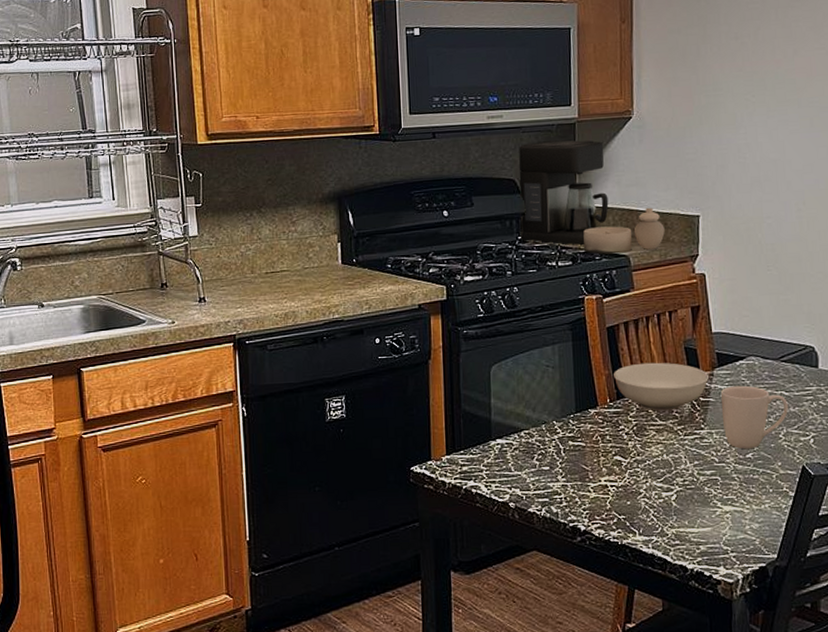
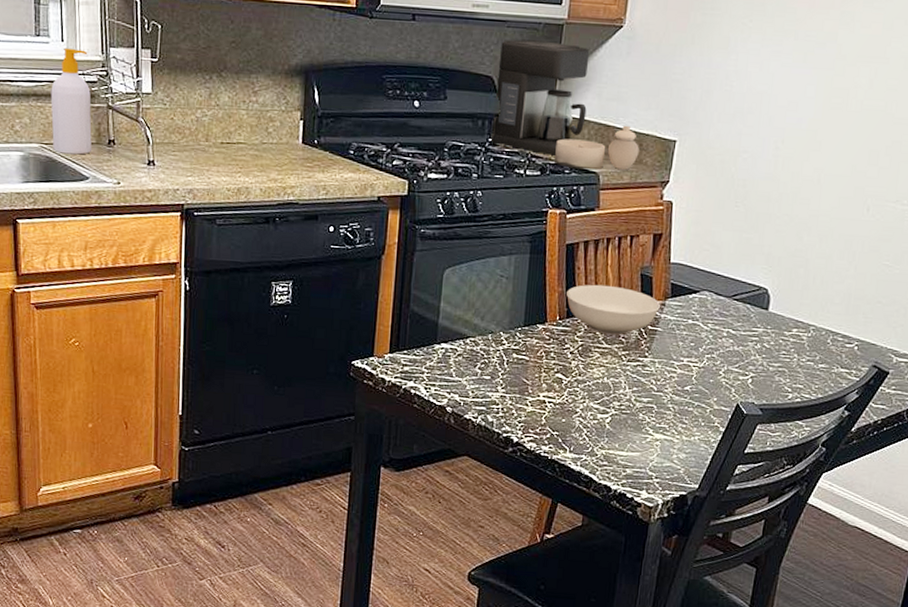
soap bottle: none [105,204,146,302] -> present [50,47,92,155]
mug: present [720,385,788,450] -> none [666,318,733,382]

